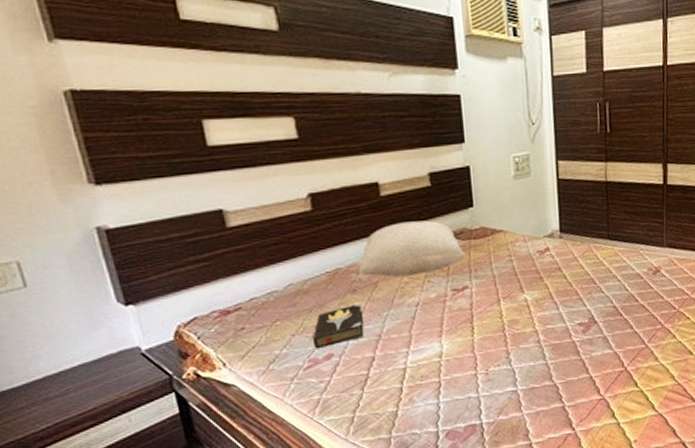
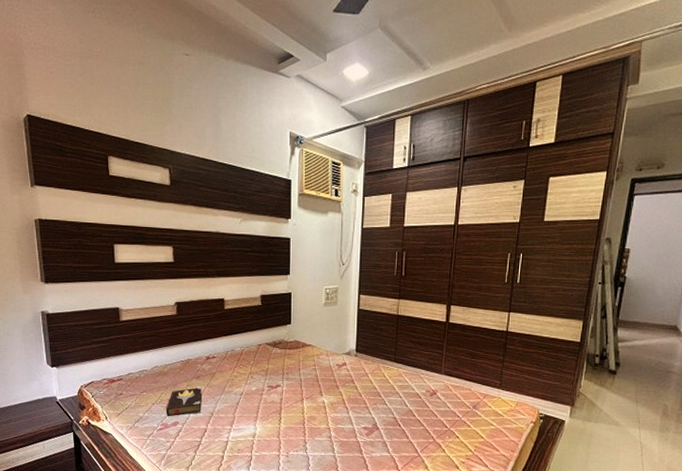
pillow: present [358,220,466,277] -> none [203,330,282,371]

